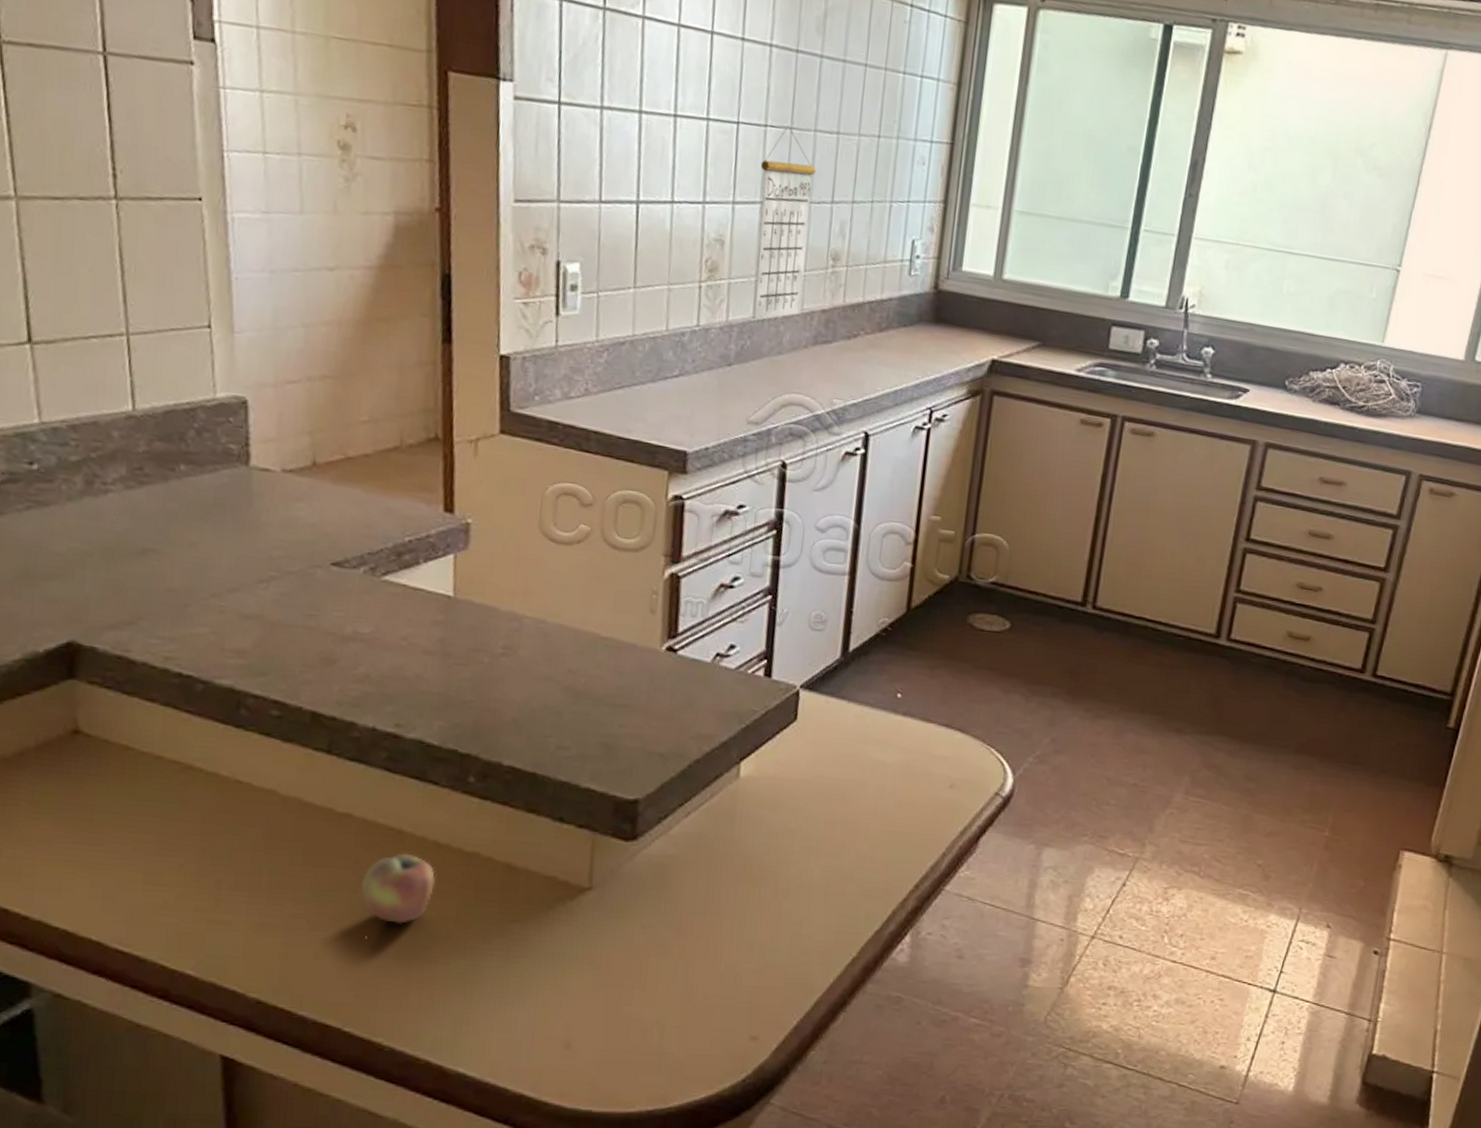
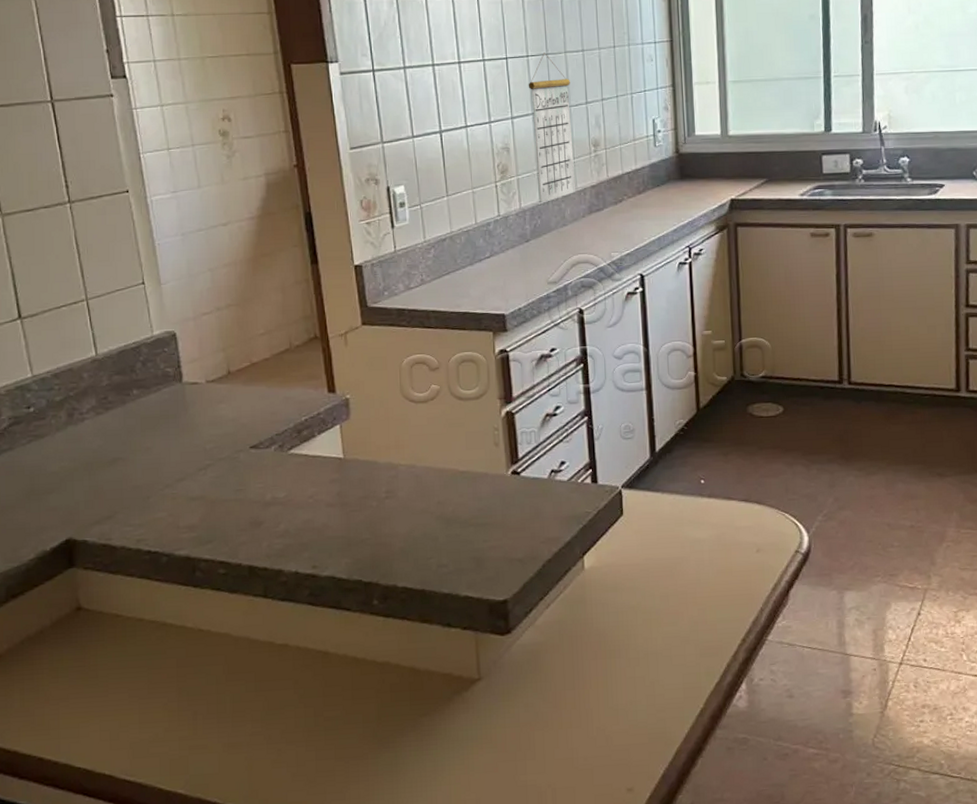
apple: present [361,853,435,924] -> none [302,670,358,730]

